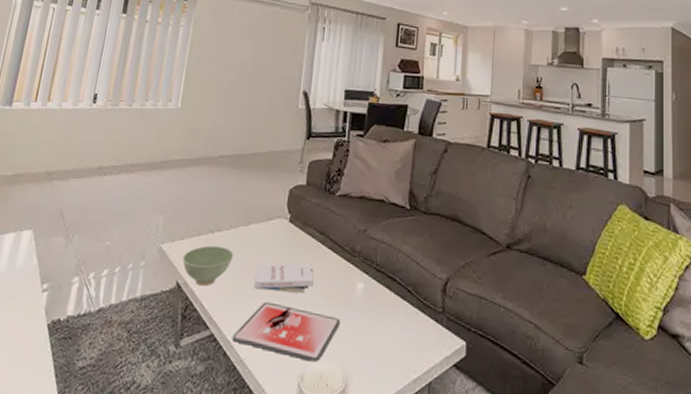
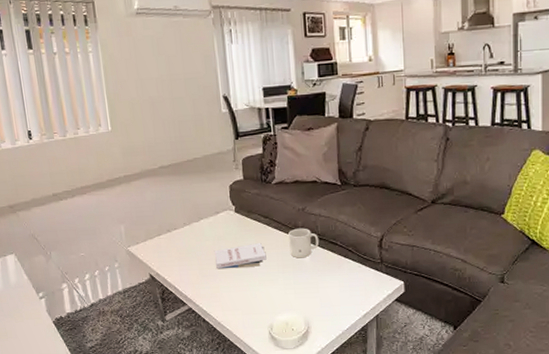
bowl: present [182,245,234,286] -> none [149,241,193,274]
tablet: present [232,301,340,363] -> none [207,277,295,315]
mug: none [341,252,377,292] -> present [288,228,320,258]

